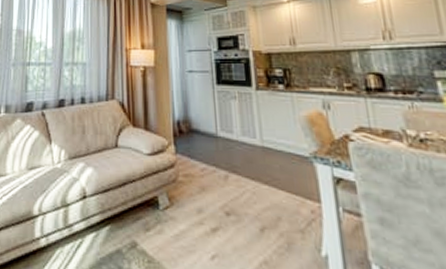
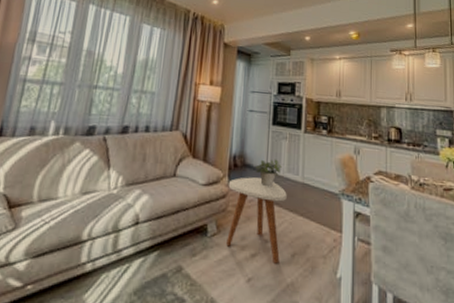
side table: none [175,143,246,240] -> present [226,177,287,264]
potted plant: none [202,122,234,153] -> present [254,159,282,187]

